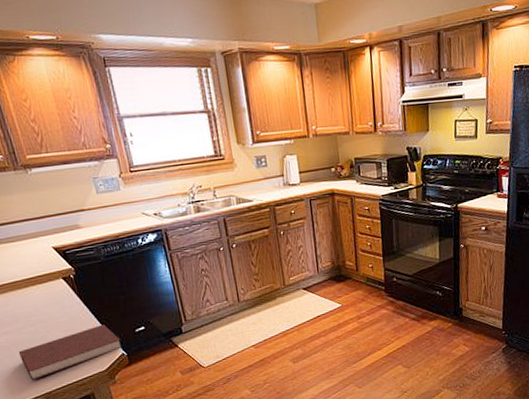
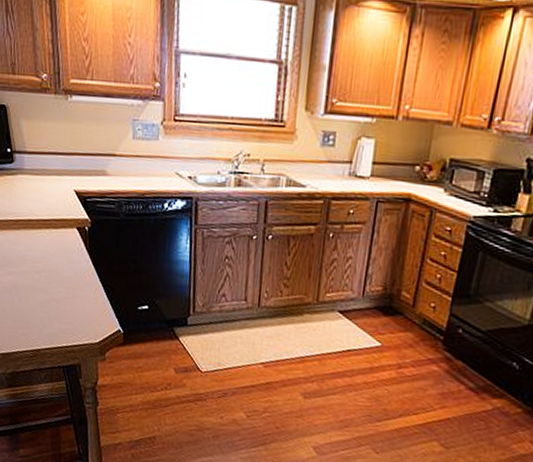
notebook: present [18,324,122,381] -> none [17,290,121,333]

